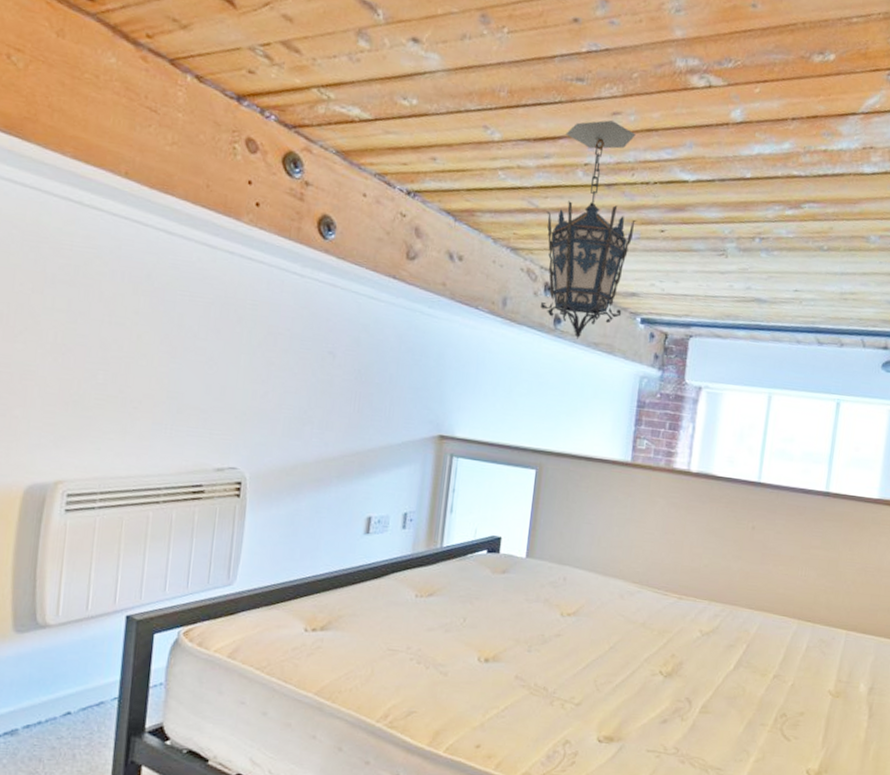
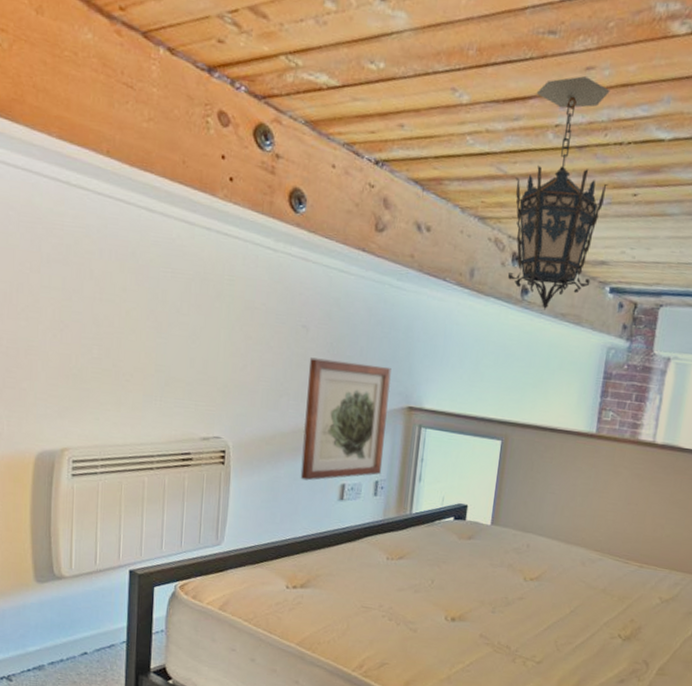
wall art: none [323,384,422,514] -> present [300,357,391,481]

